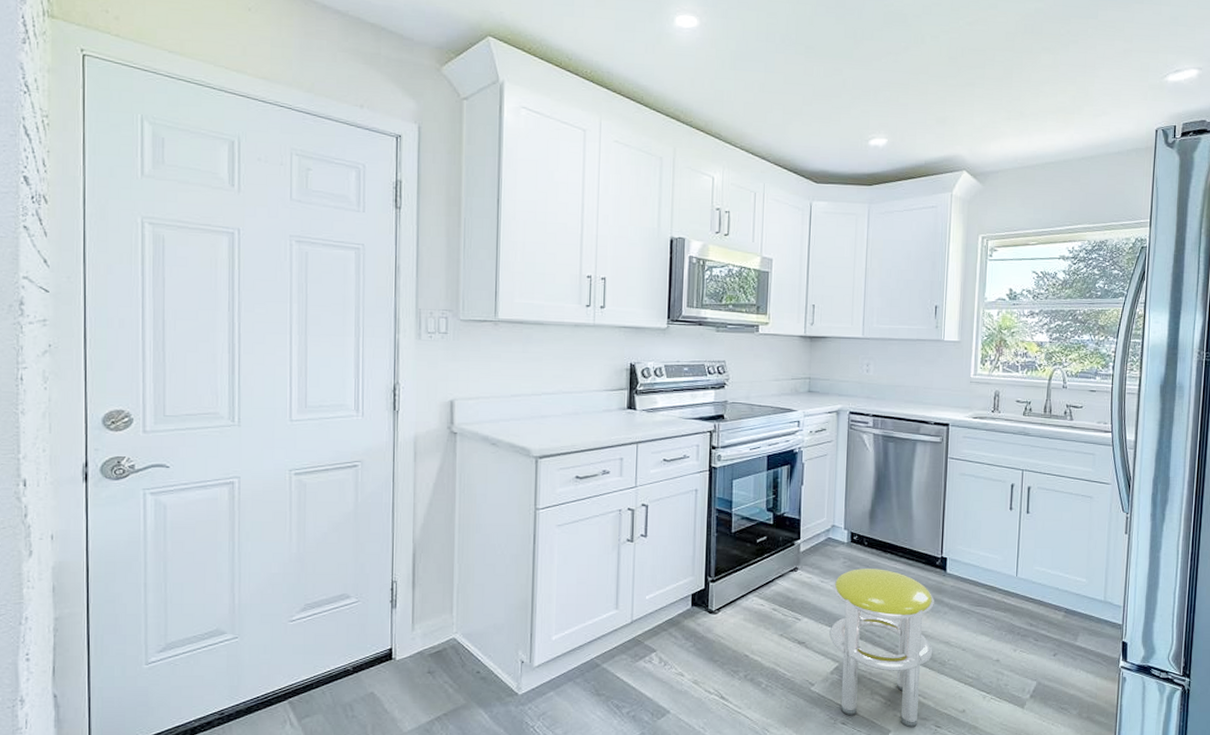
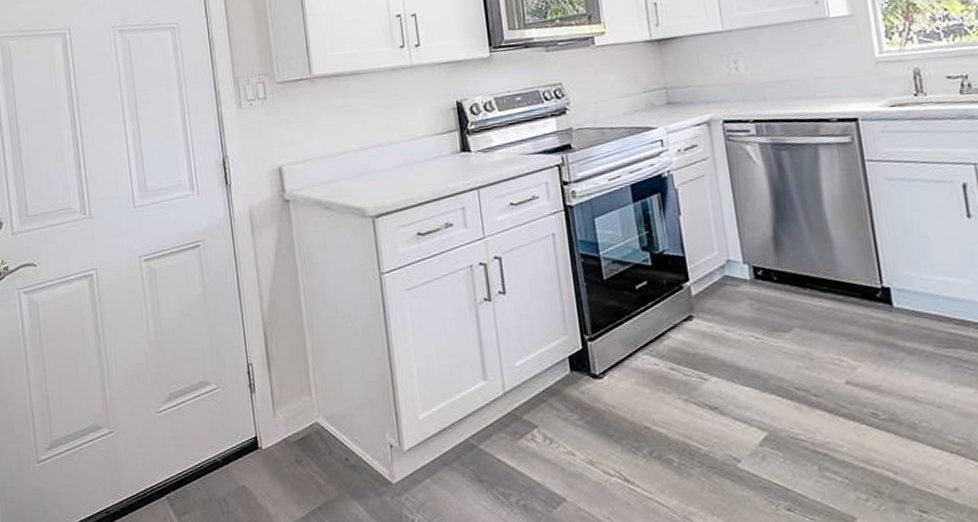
stool: present [829,569,934,728] -> none [741,308,896,514]

